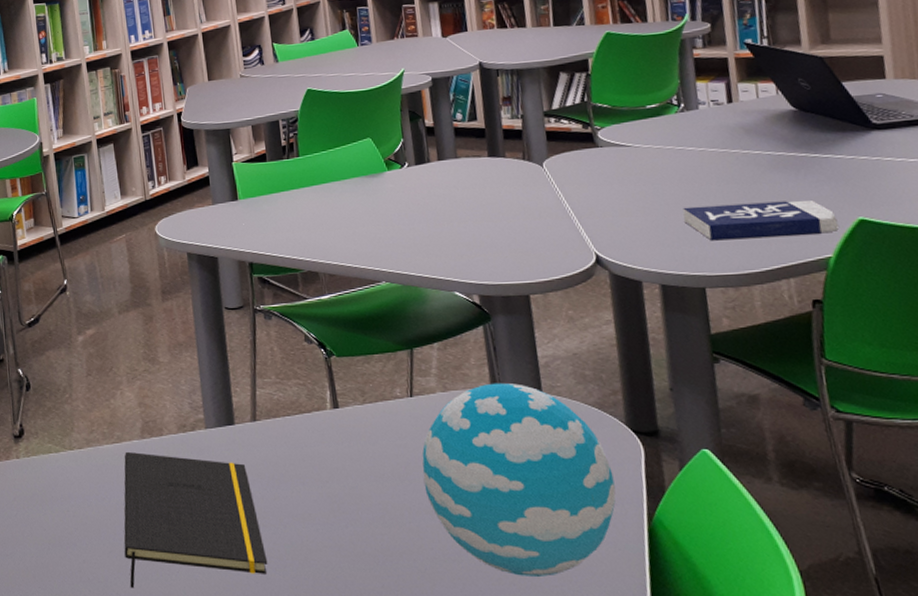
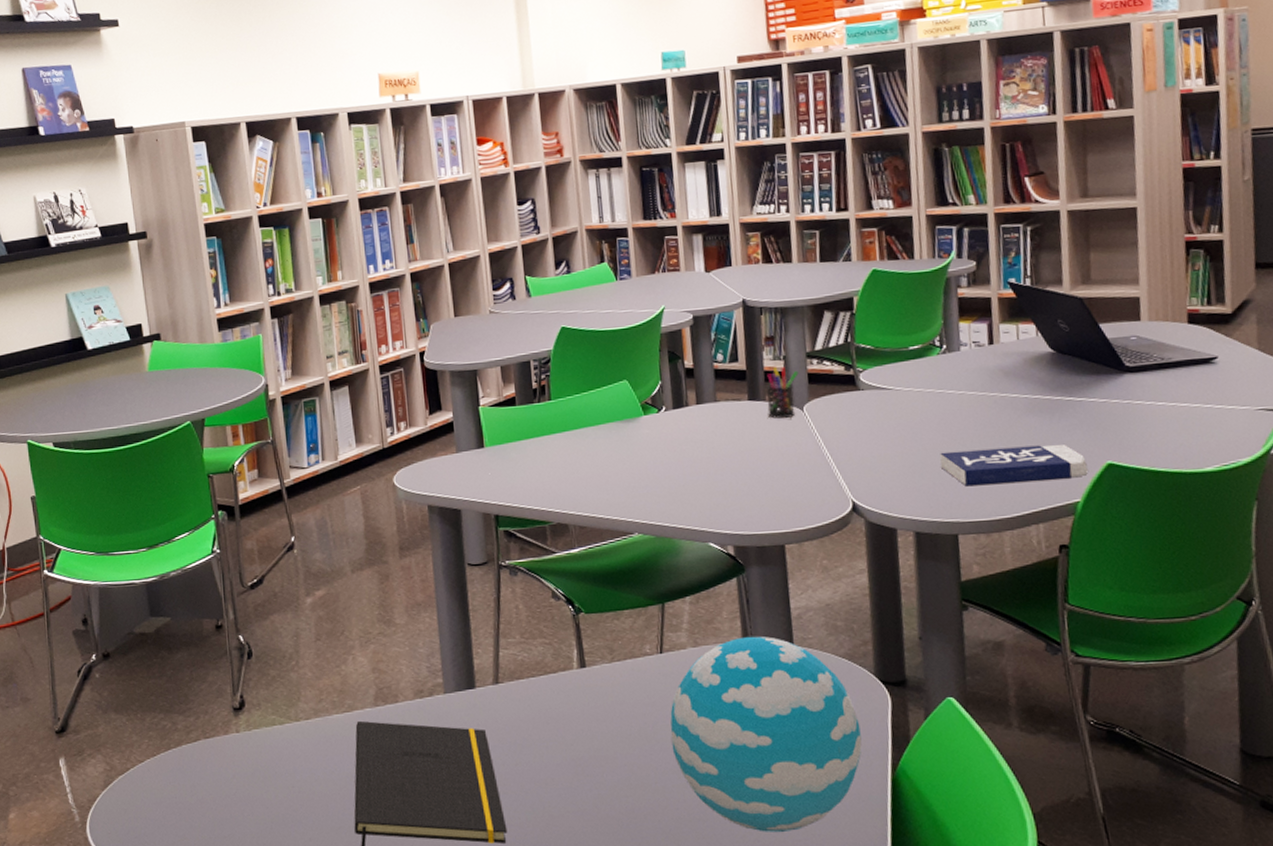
pen holder: none [506,124,537,174] -> present [767,366,799,419]

